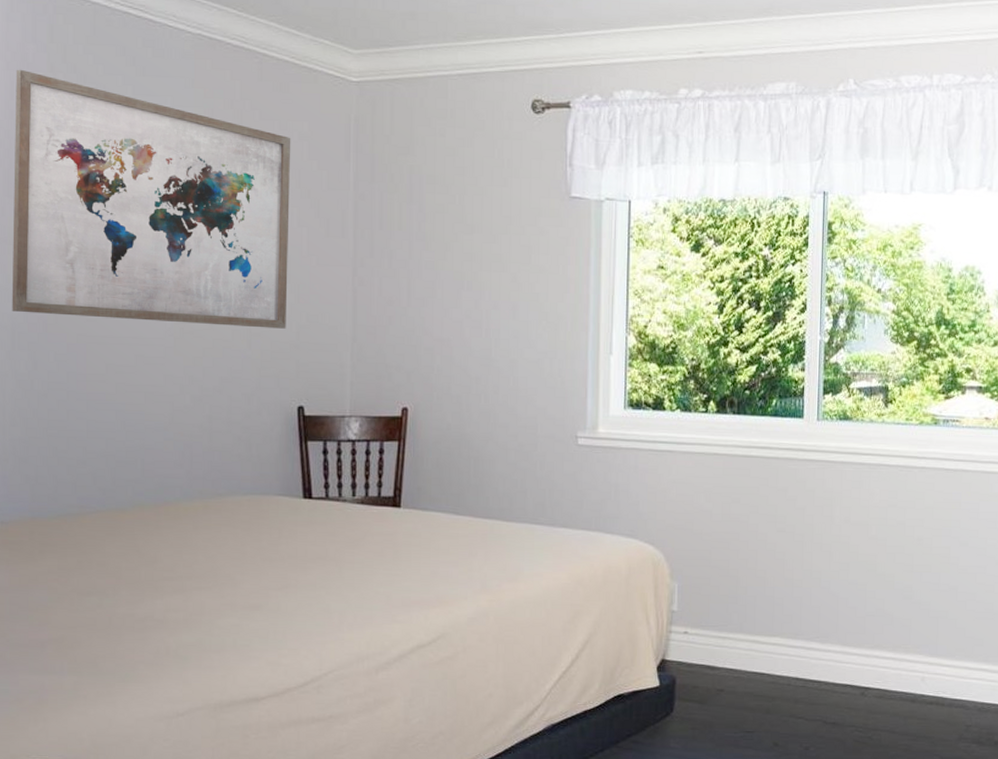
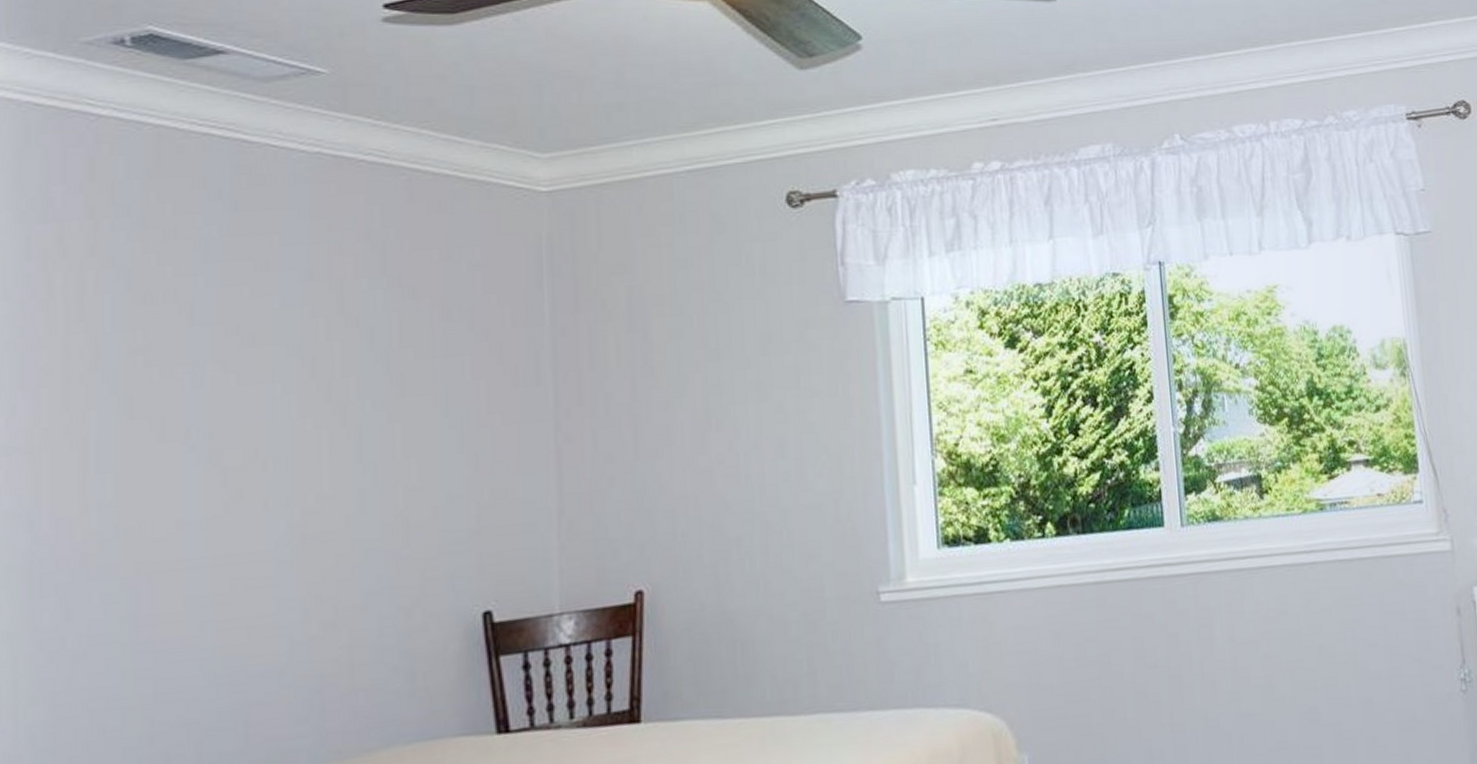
wall art: present [11,69,291,329] -> none [28,219,461,545]

